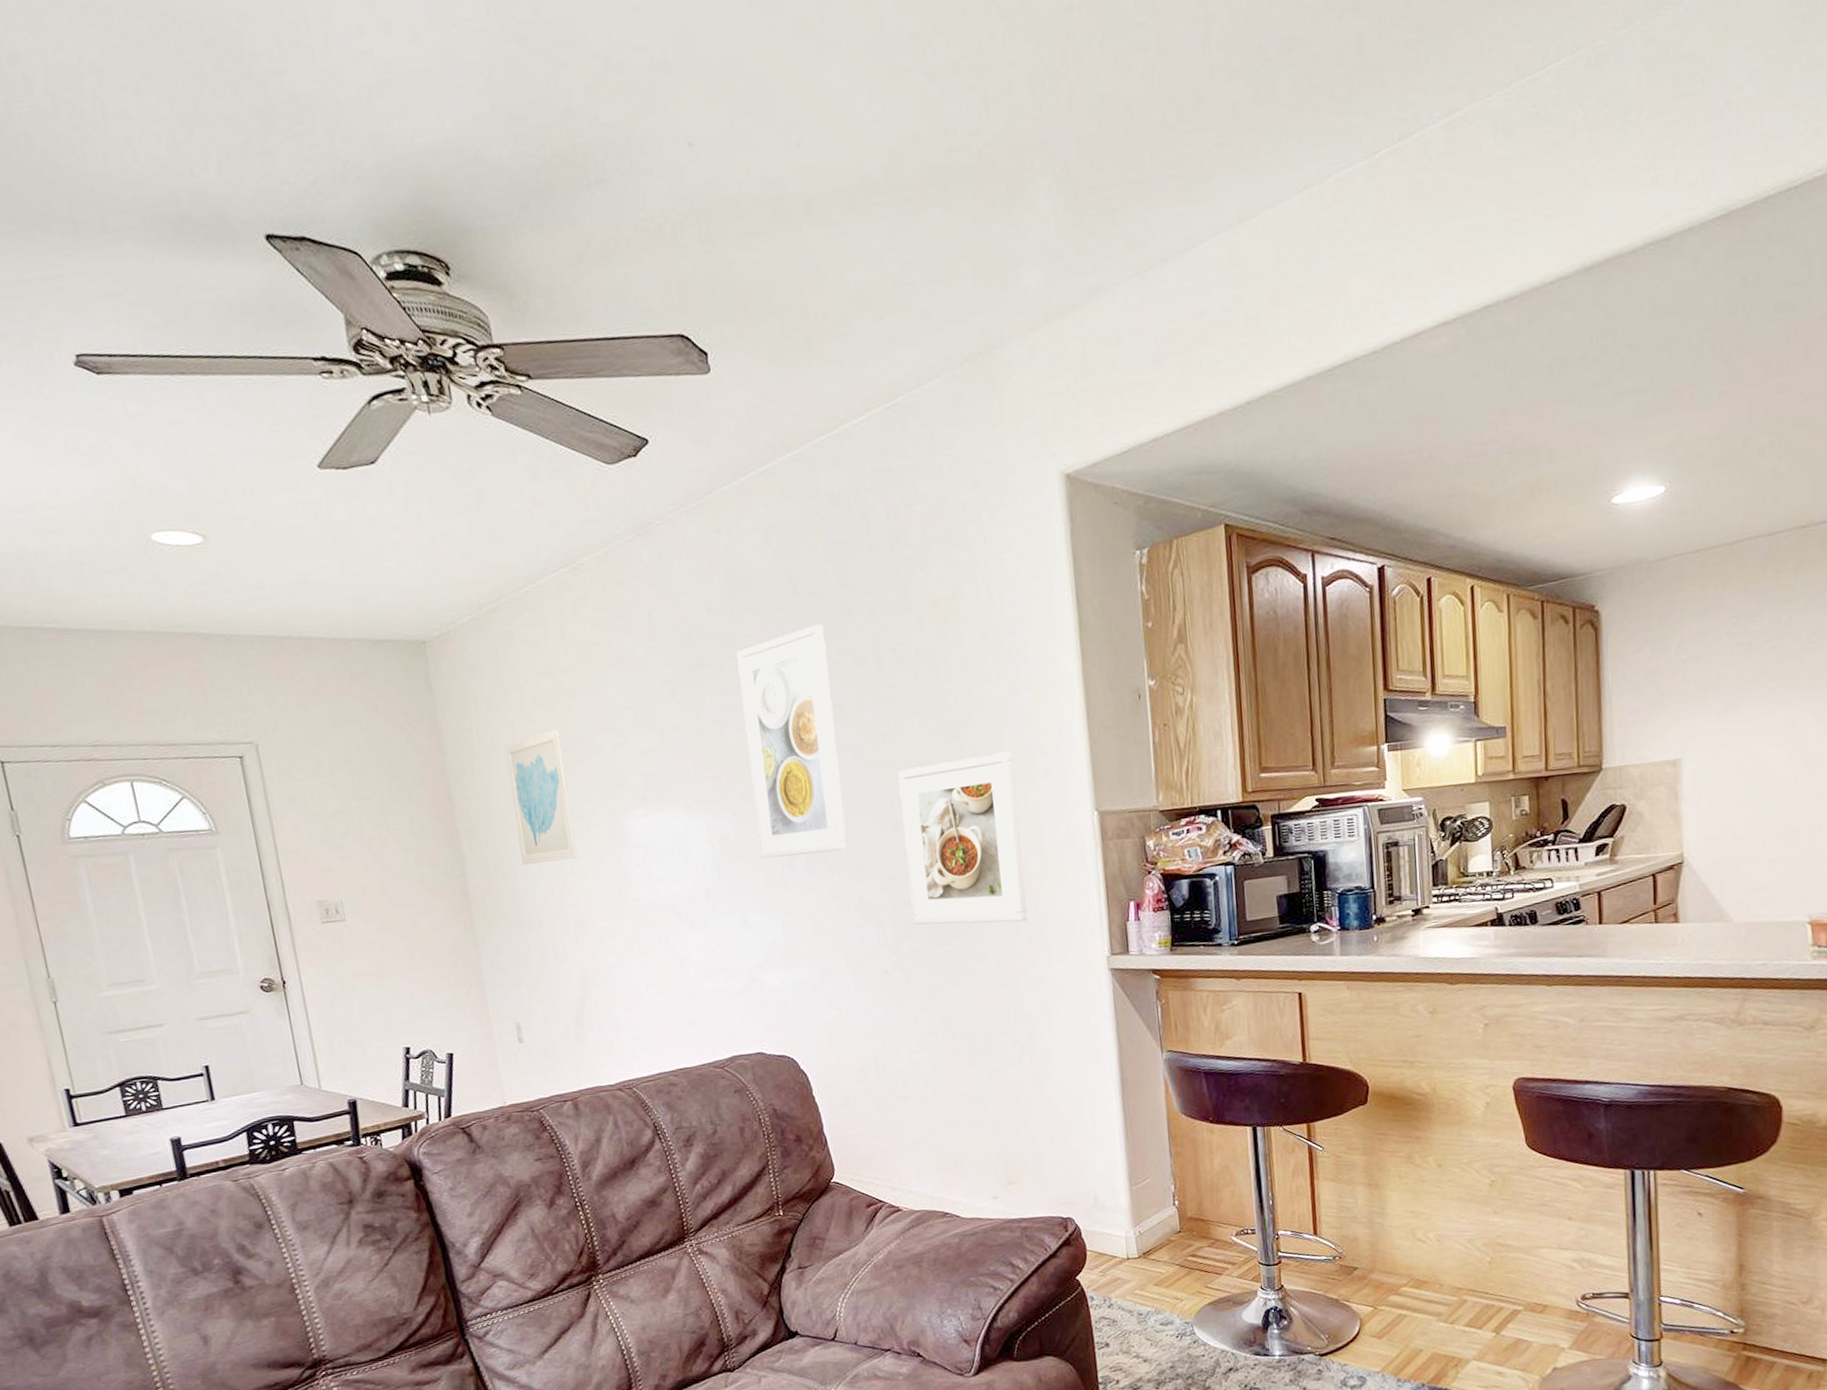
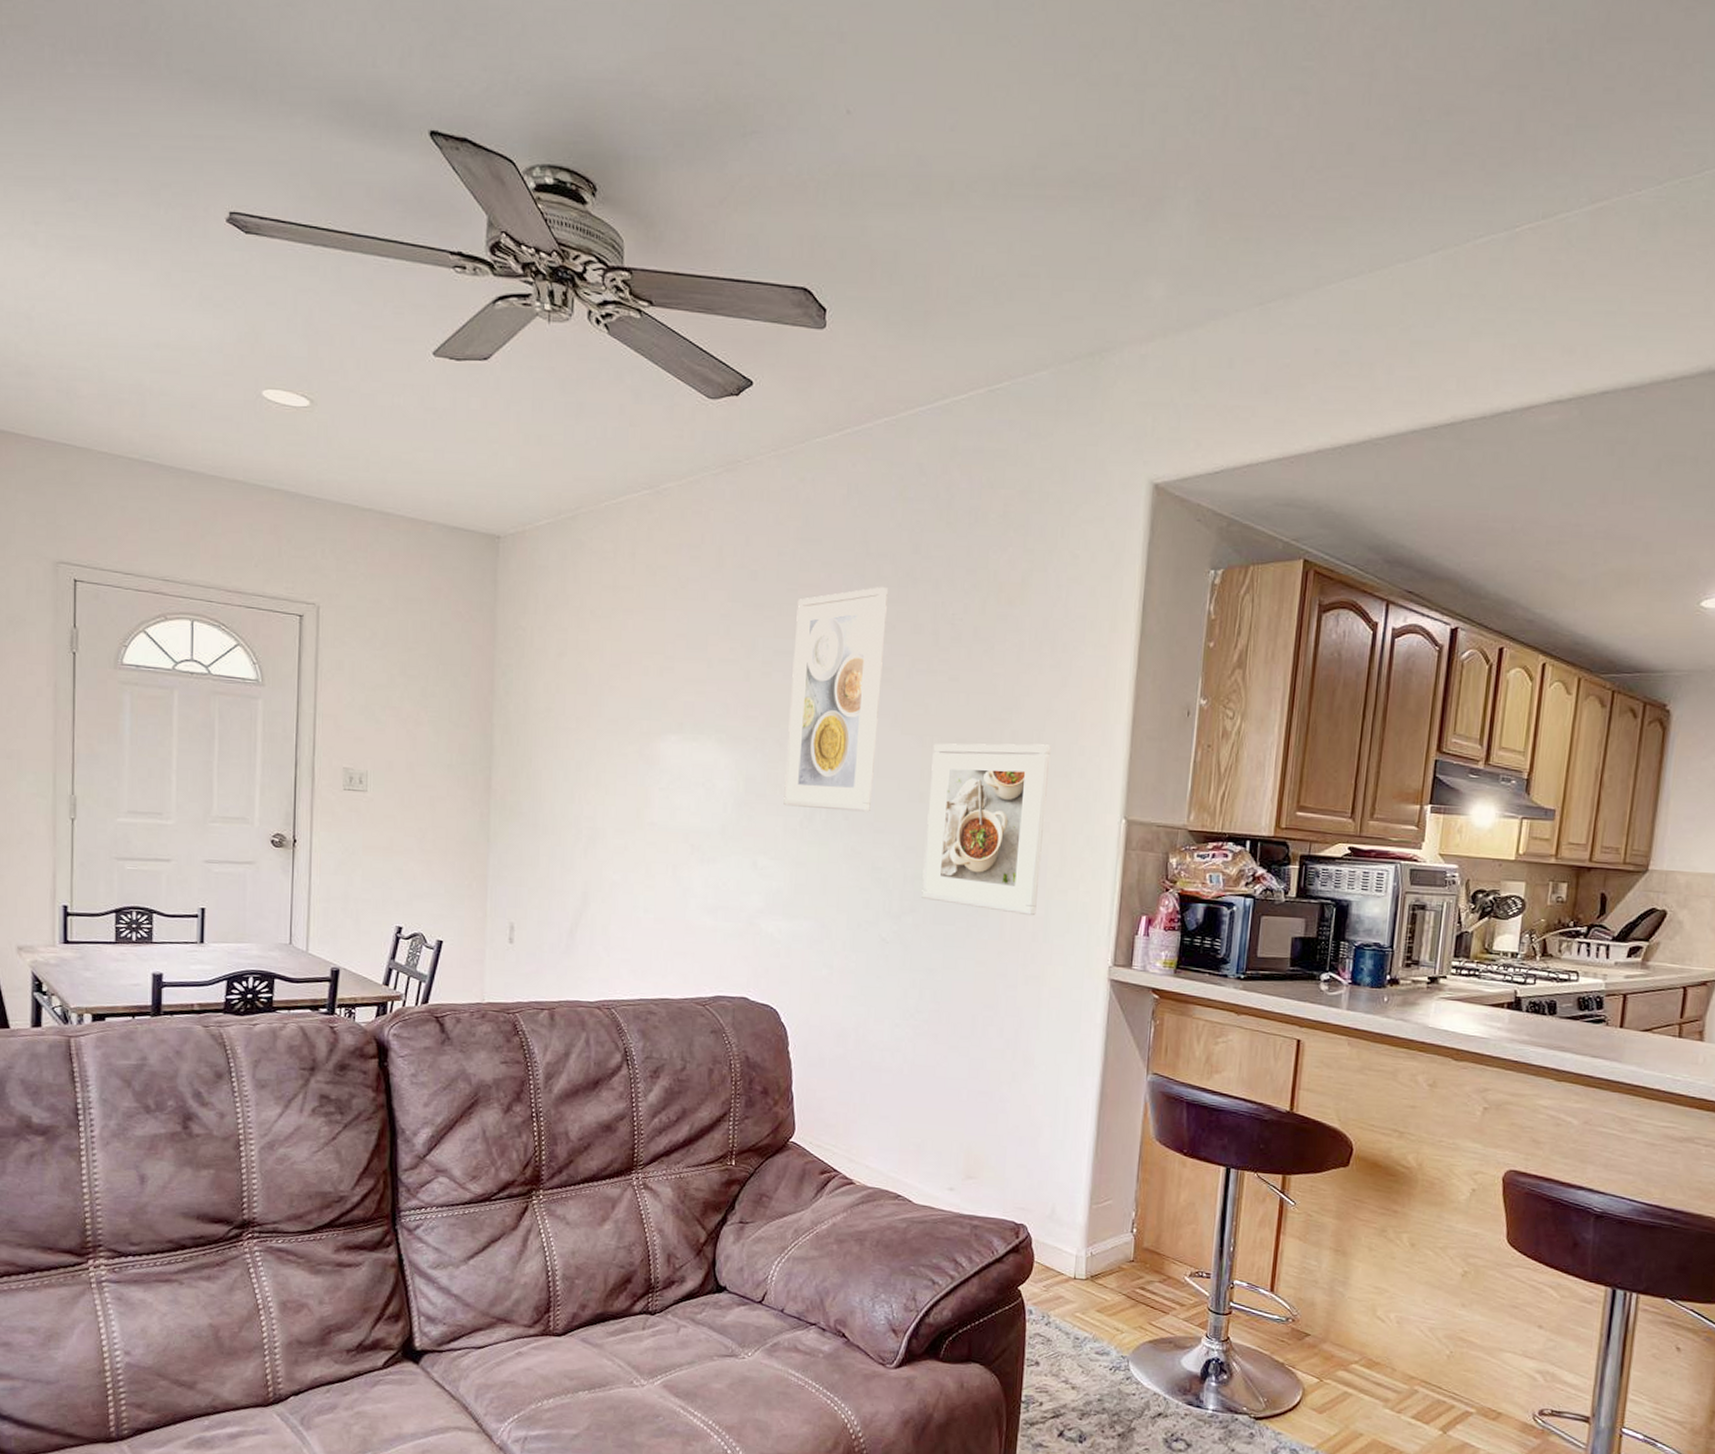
wall art: present [505,730,577,865] -> none [549,643,611,772]

